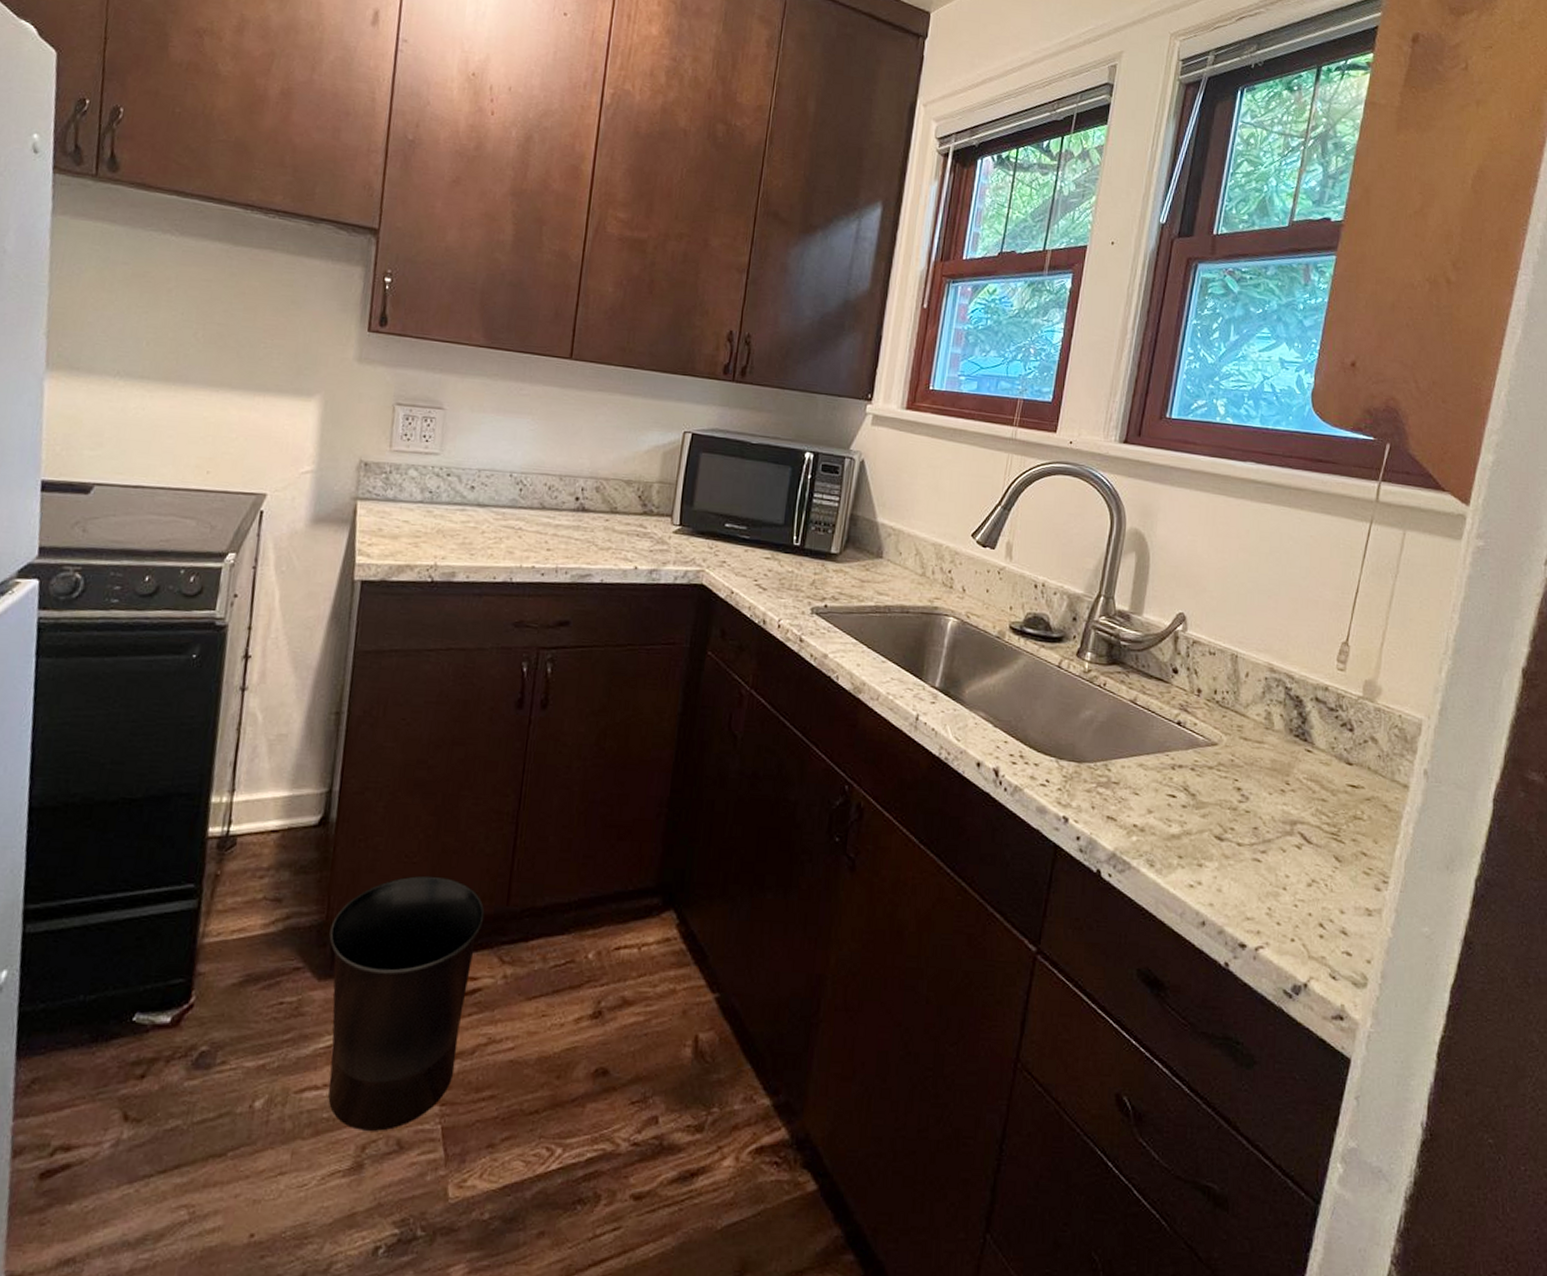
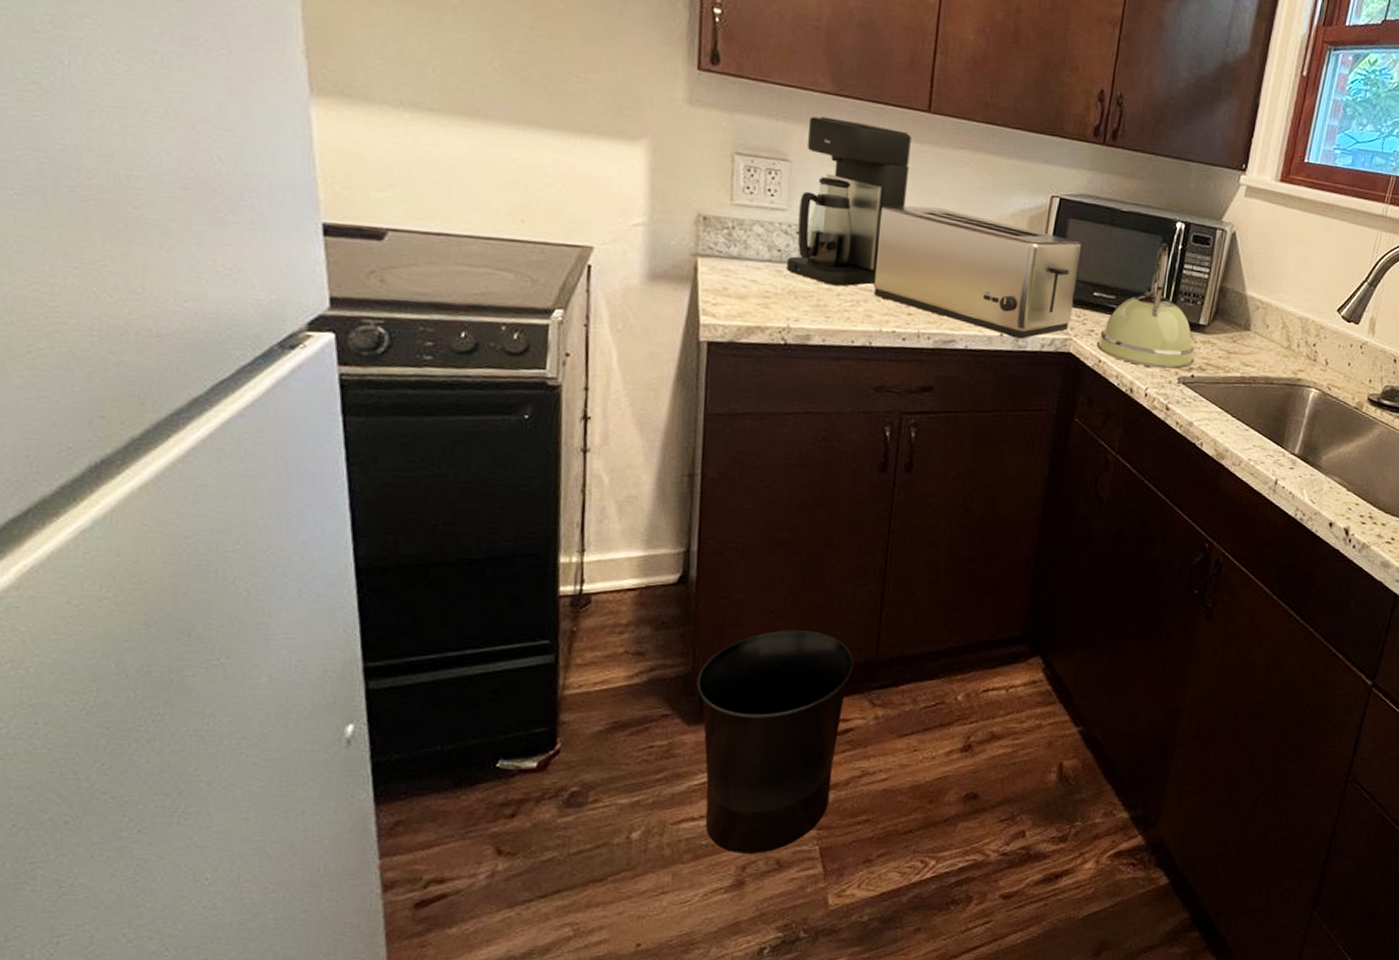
coffee maker: none [436,367,554,525] -> present [786,116,911,287]
toaster: none [515,446,714,572] -> present [873,204,1082,339]
kettle: none [728,473,827,599] -> present [1096,242,1195,369]

